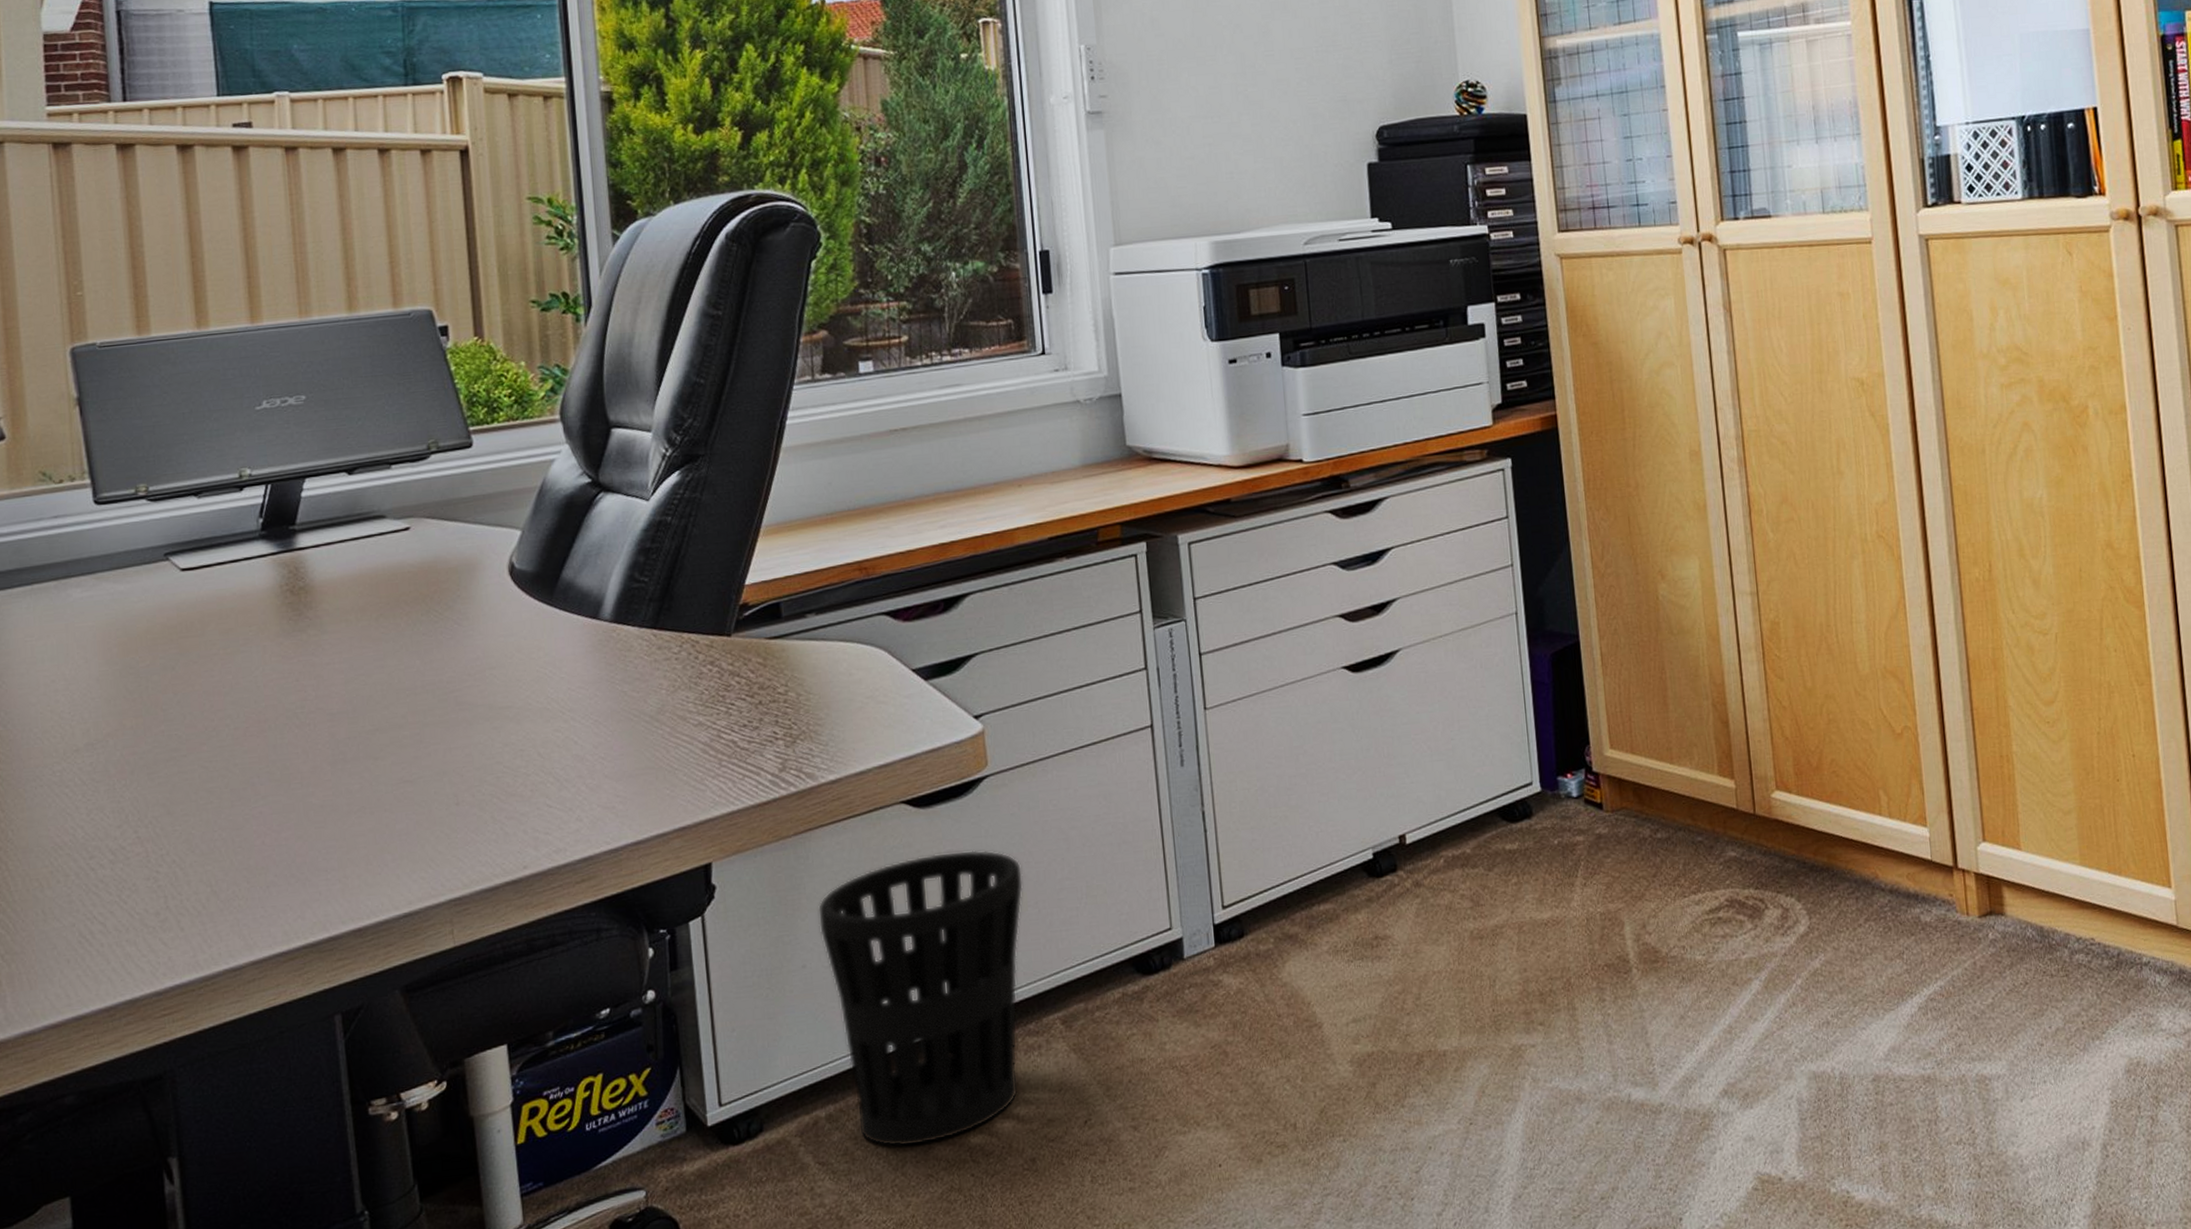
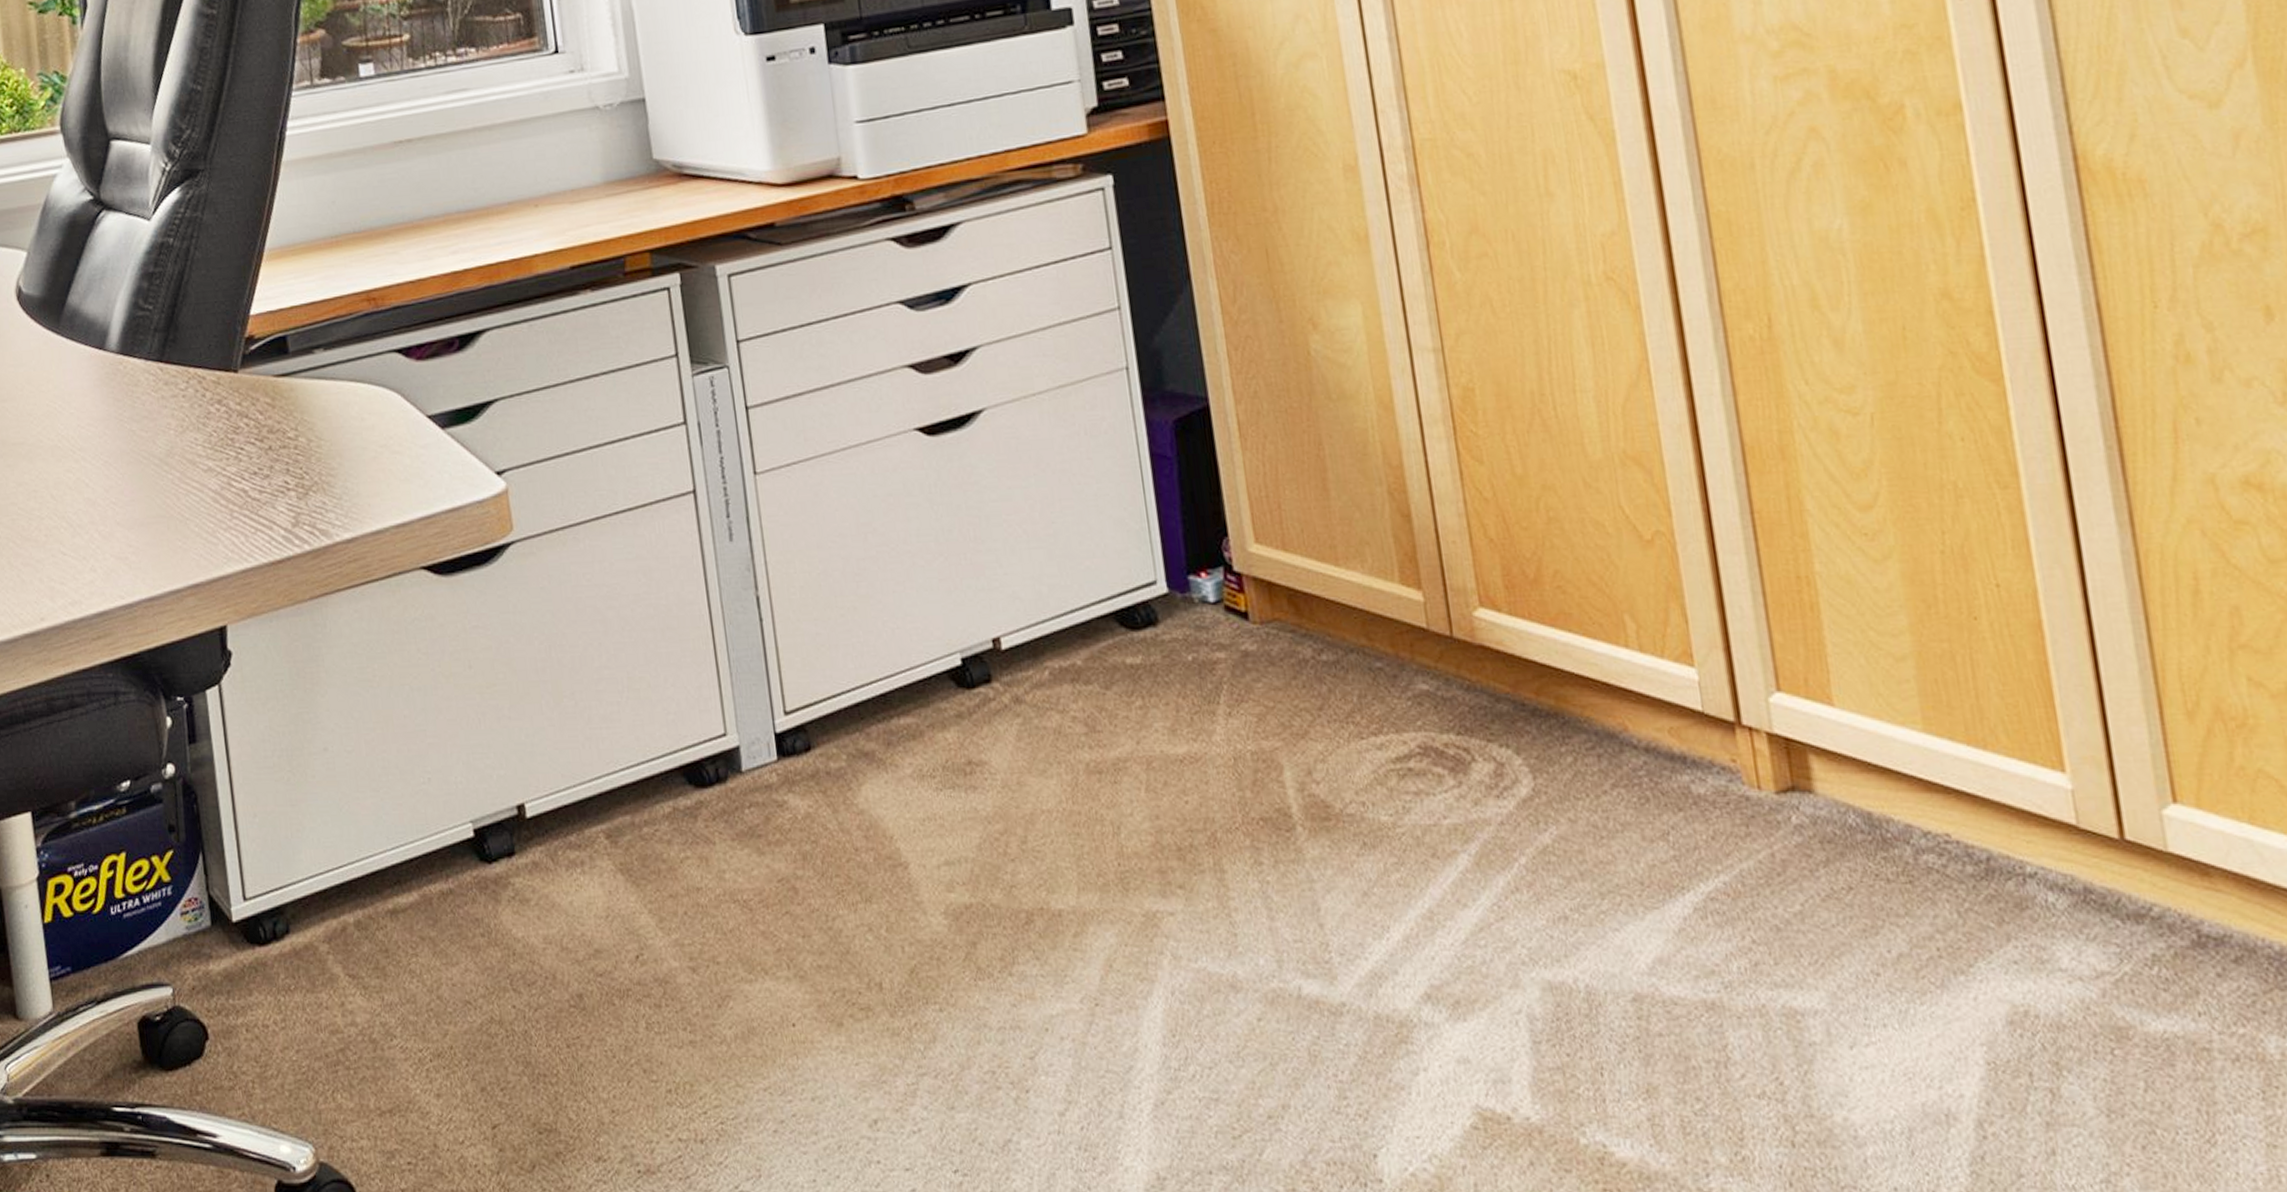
wastebasket: present [817,850,1024,1147] -> none [337,627,561,966]

